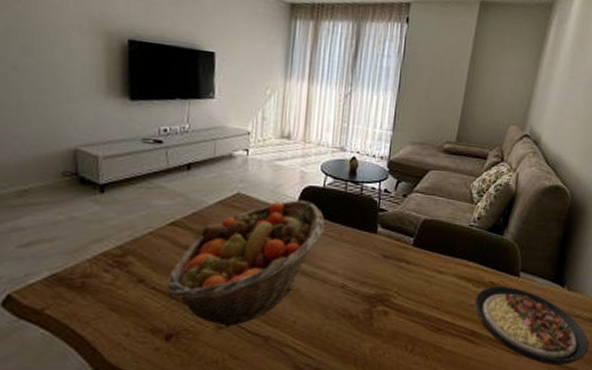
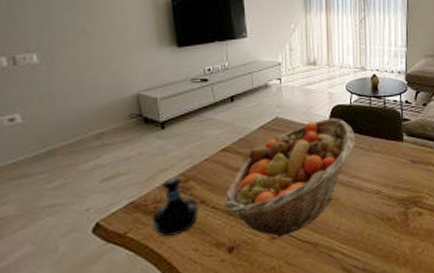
tequila bottle: none [76,248,136,318] -> present [151,176,199,237]

